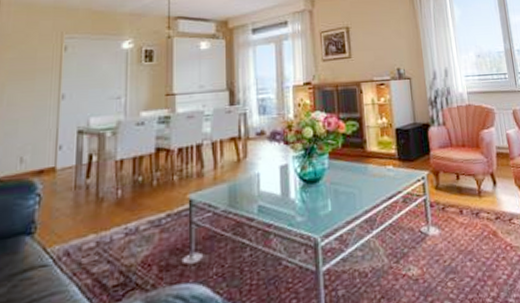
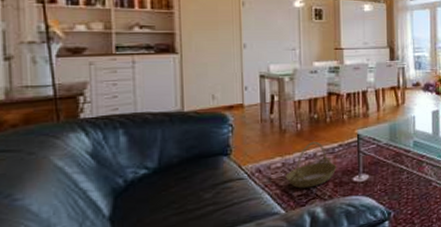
basket: none [99,211,164,276] -> present [285,141,337,189]

